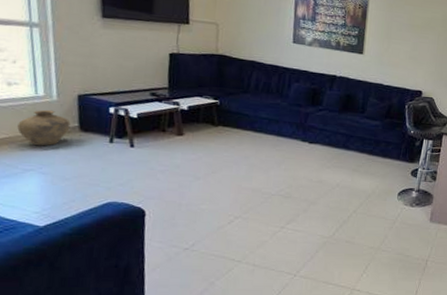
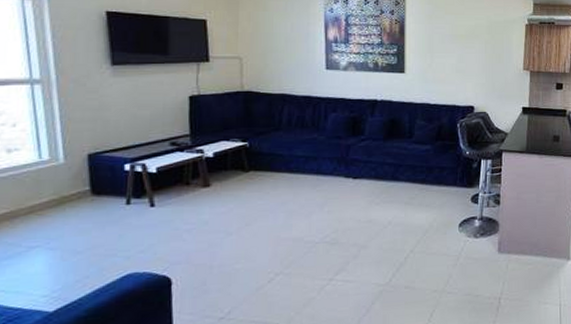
vase: present [17,109,71,146] -> none [19,174,81,218]

